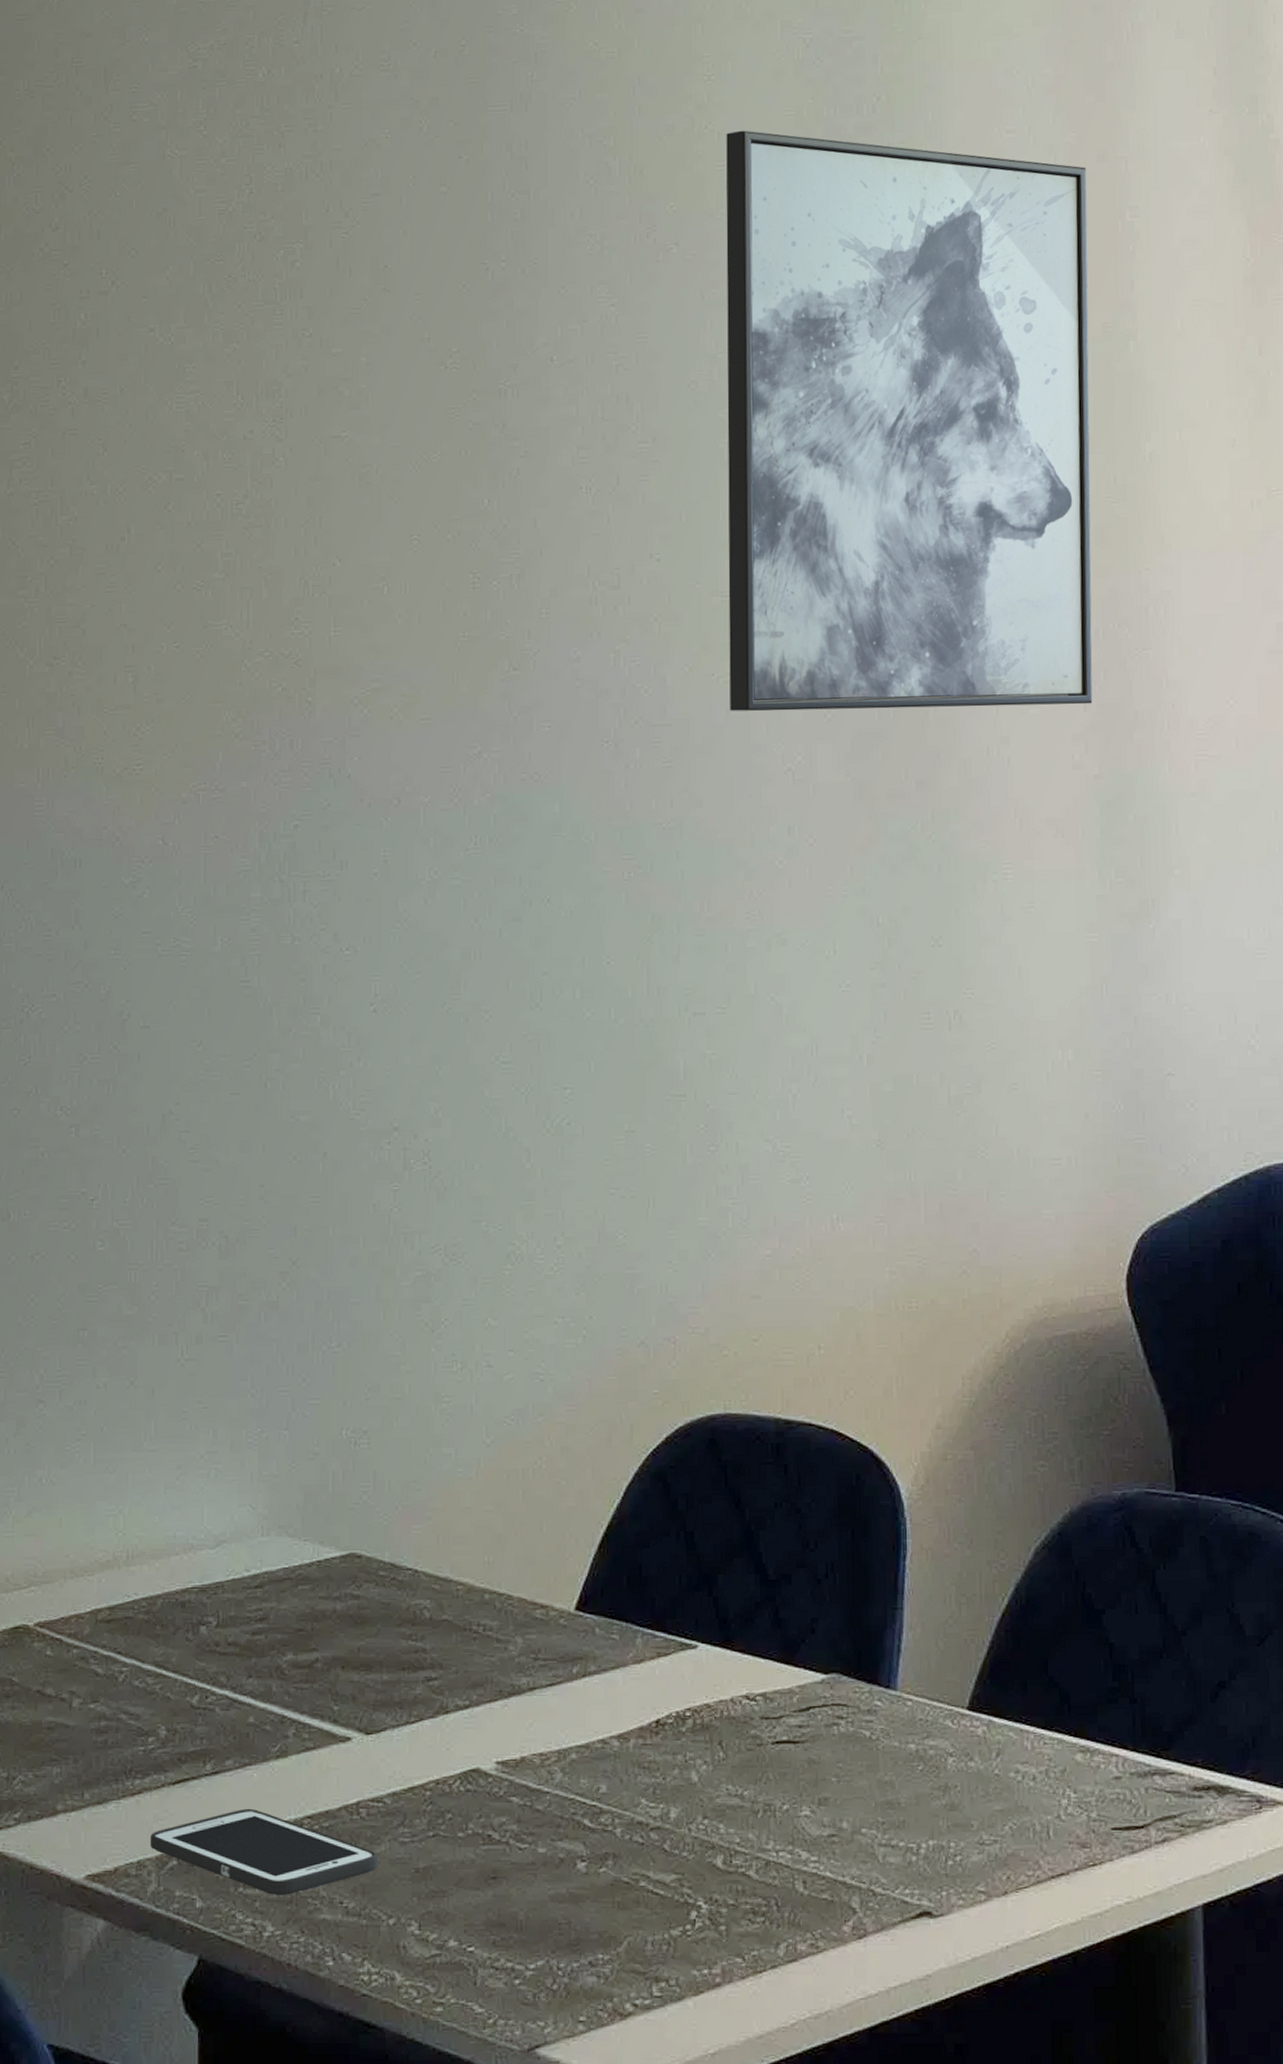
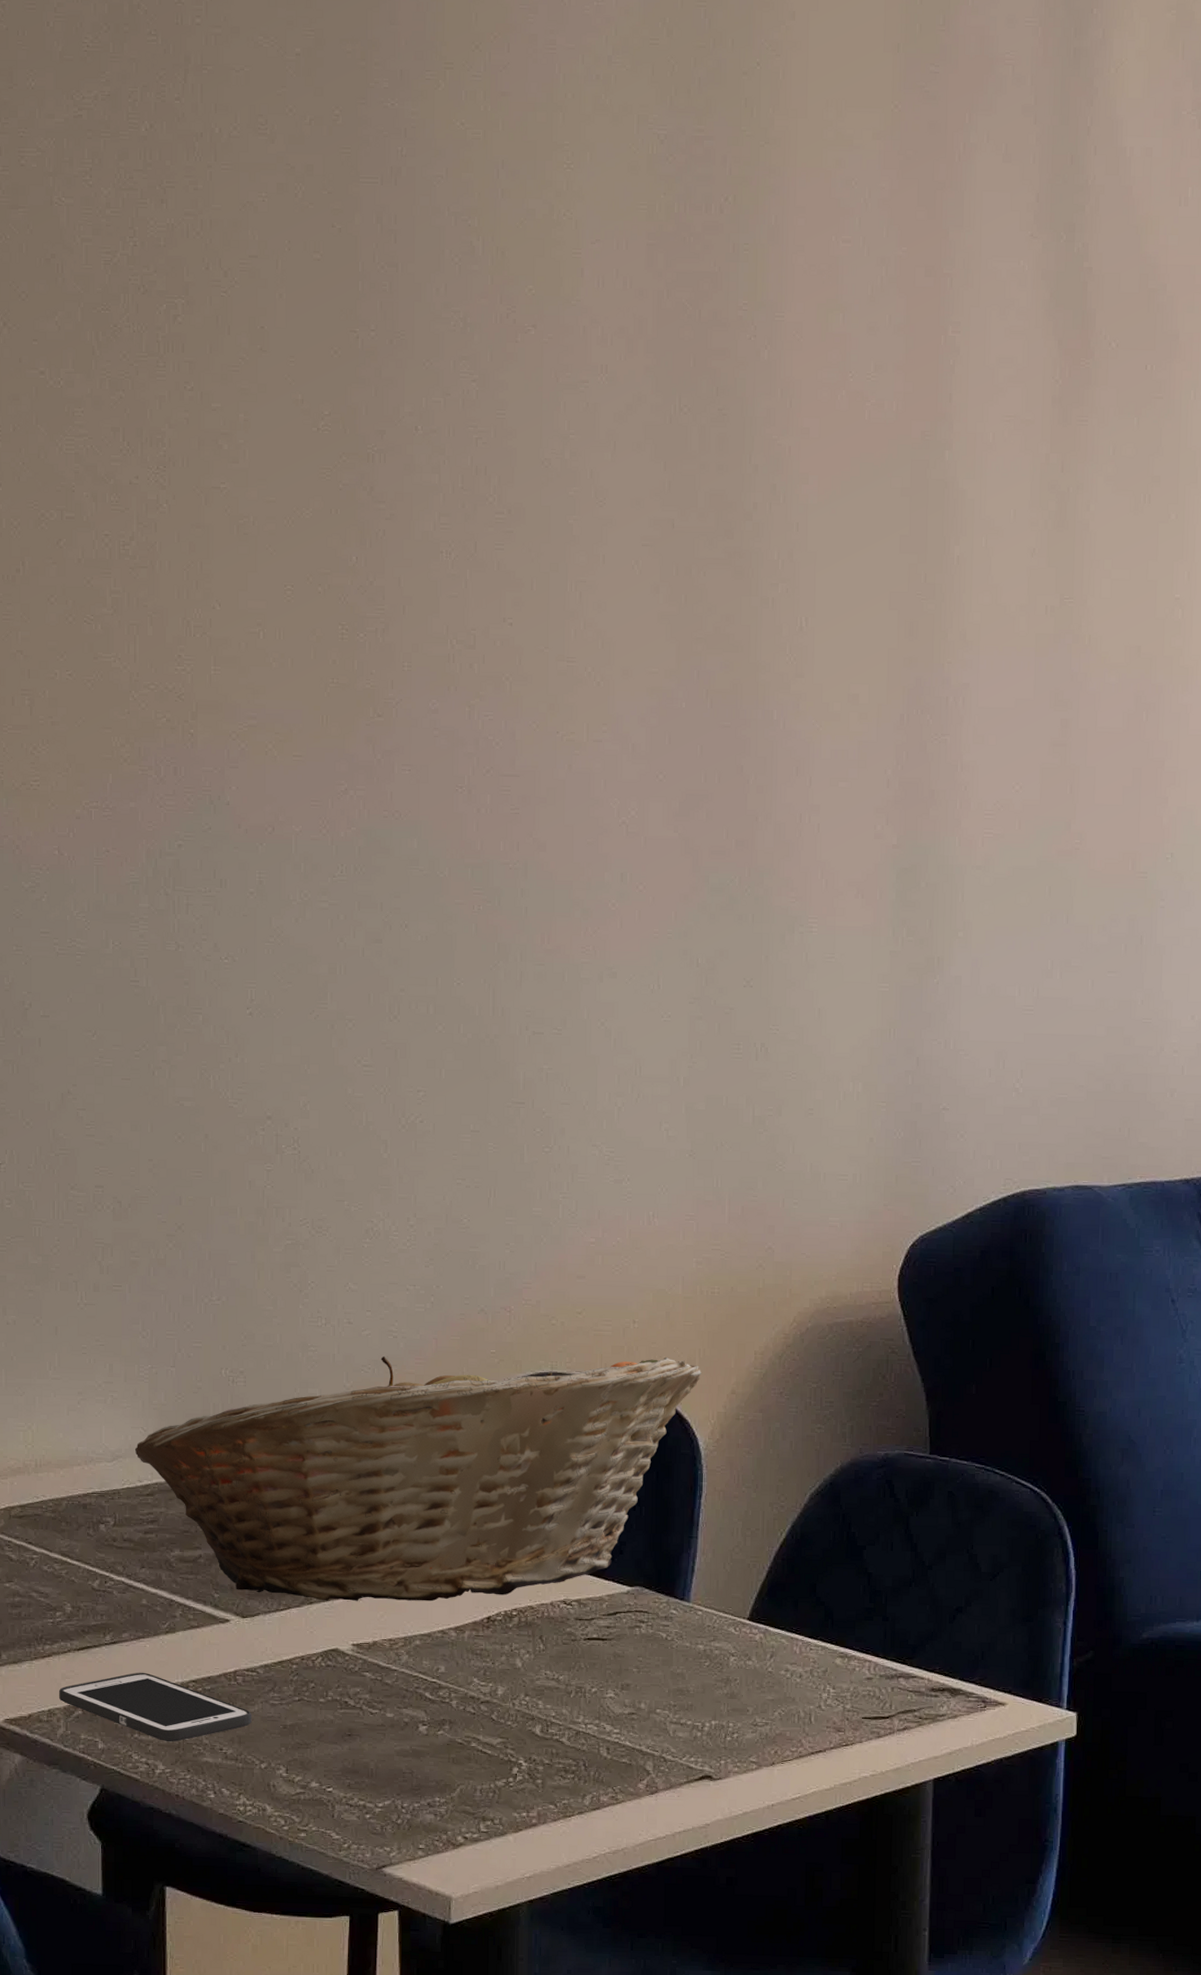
fruit basket: none [241,1388,900,1709] -> present [134,1355,701,1602]
wall art: present [726,130,1093,712] -> none [572,220,915,781]

